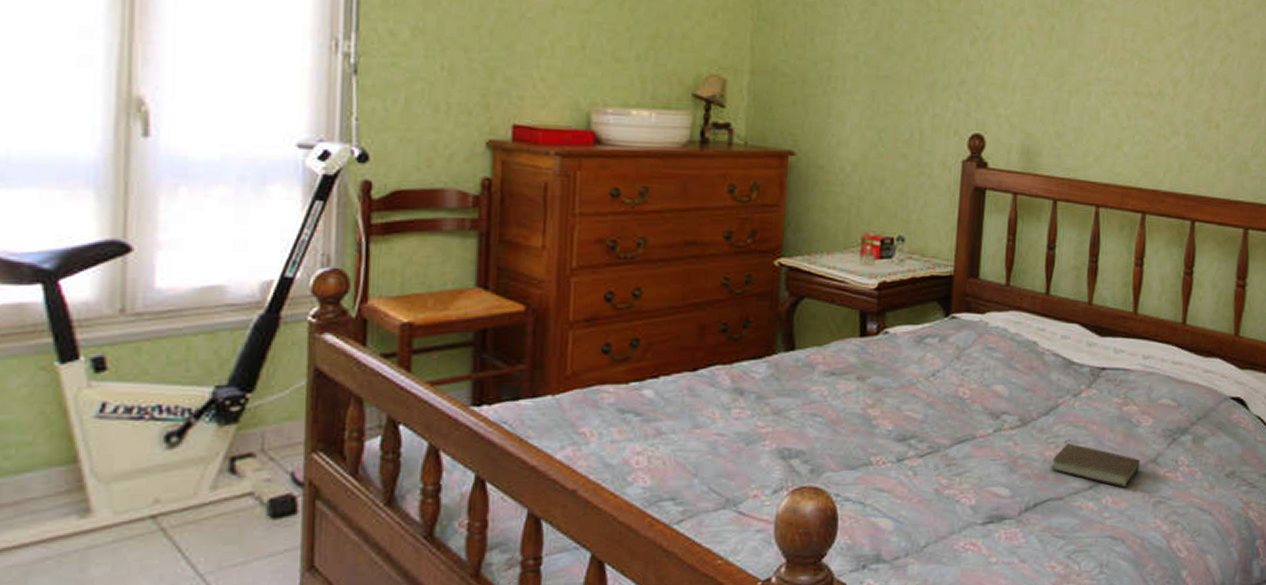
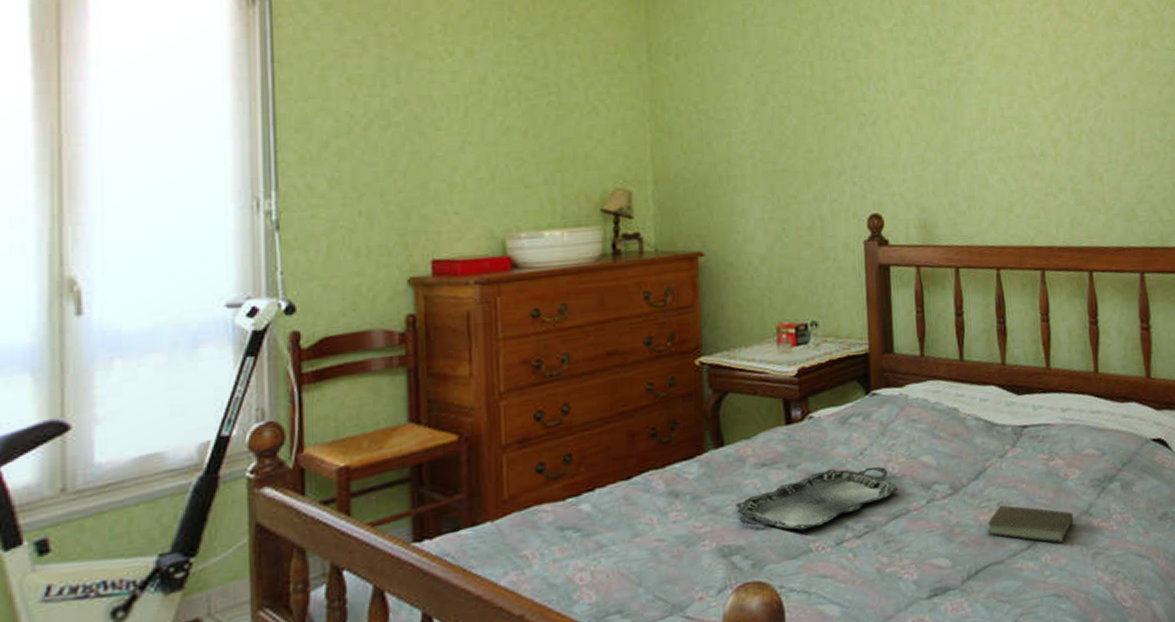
serving tray: none [800,387,966,443] -> present [736,466,898,531]

